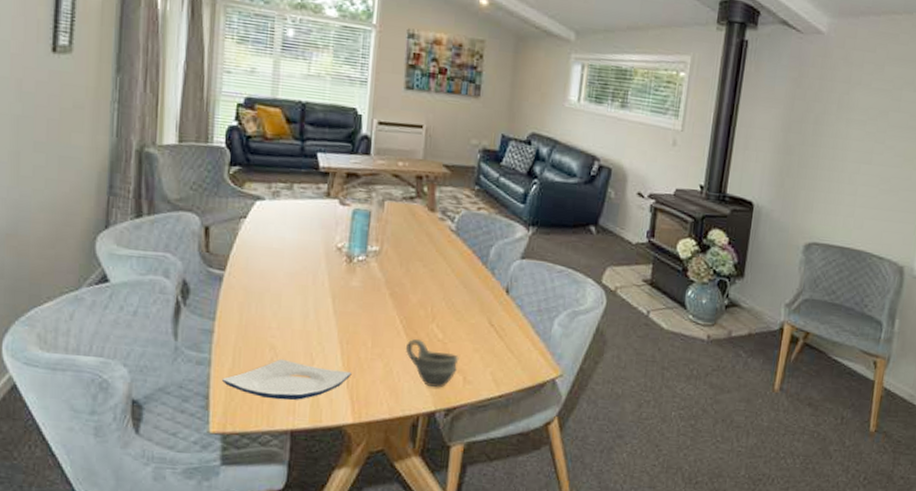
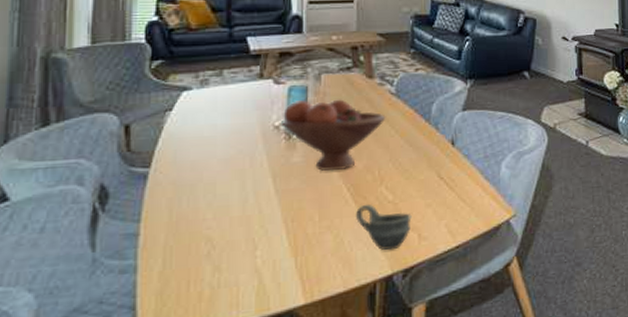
plate: present [222,358,352,400] -> none [152,250,300,296]
fruit bowl: none [343,224,444,301] -> present [281,99,386,171]

